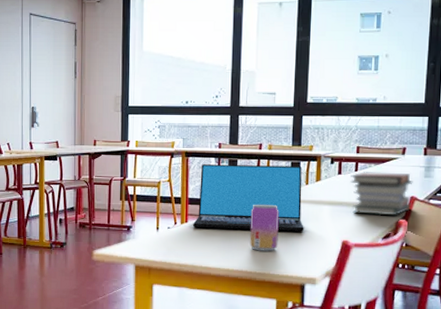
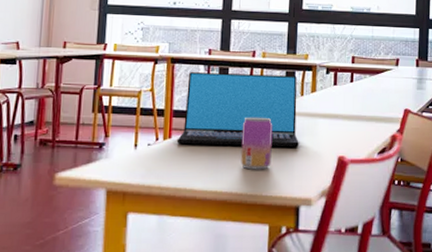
book stack: present [350,172,413,216] -> none [346,83,407,130]

